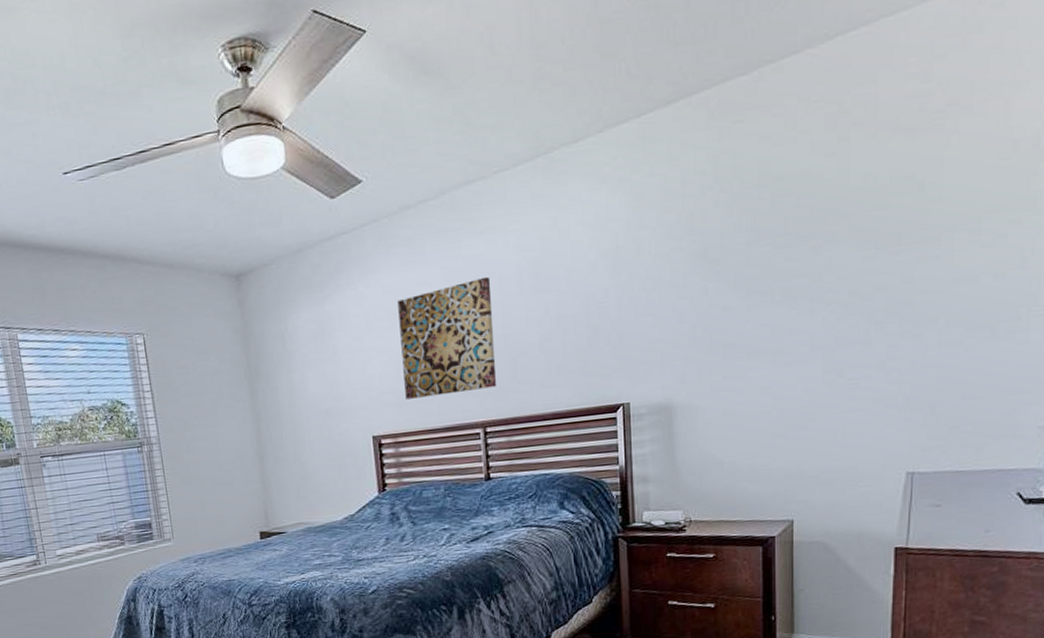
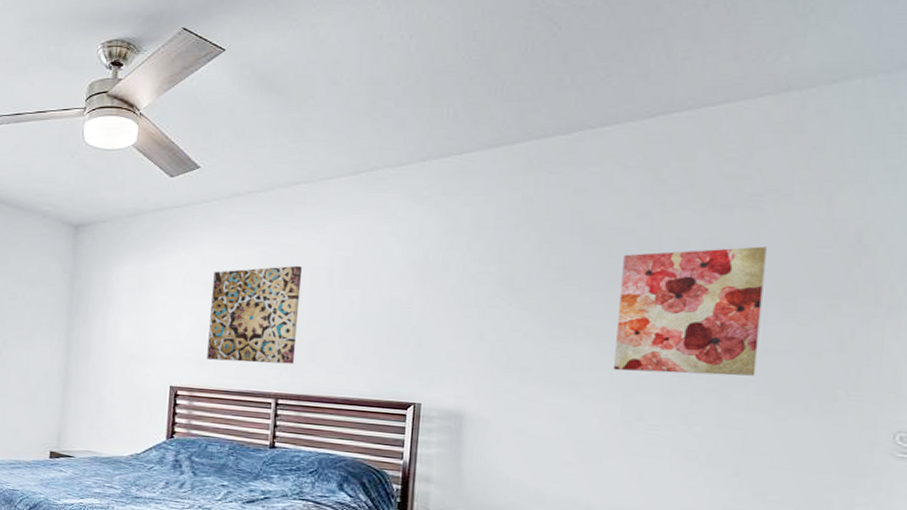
wall art: none [813,168,950,330] -> present [614,246,767,376]

